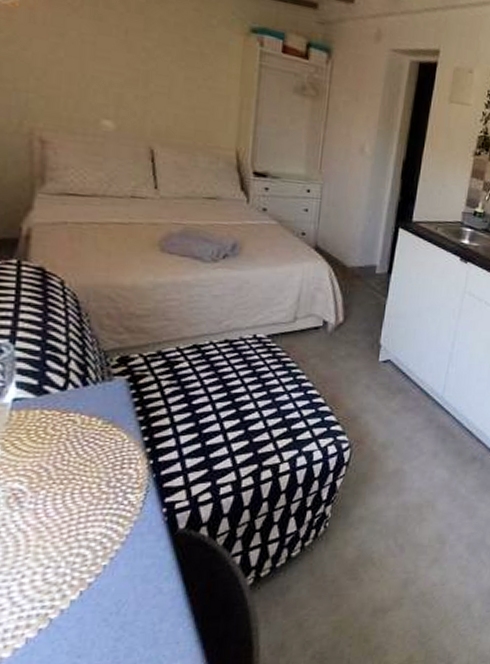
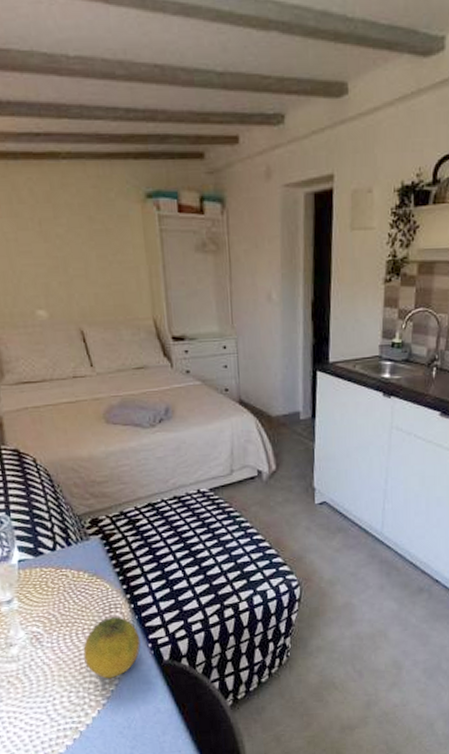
fruit: none [75,474,154,551] -> present [83,617,141,679]

